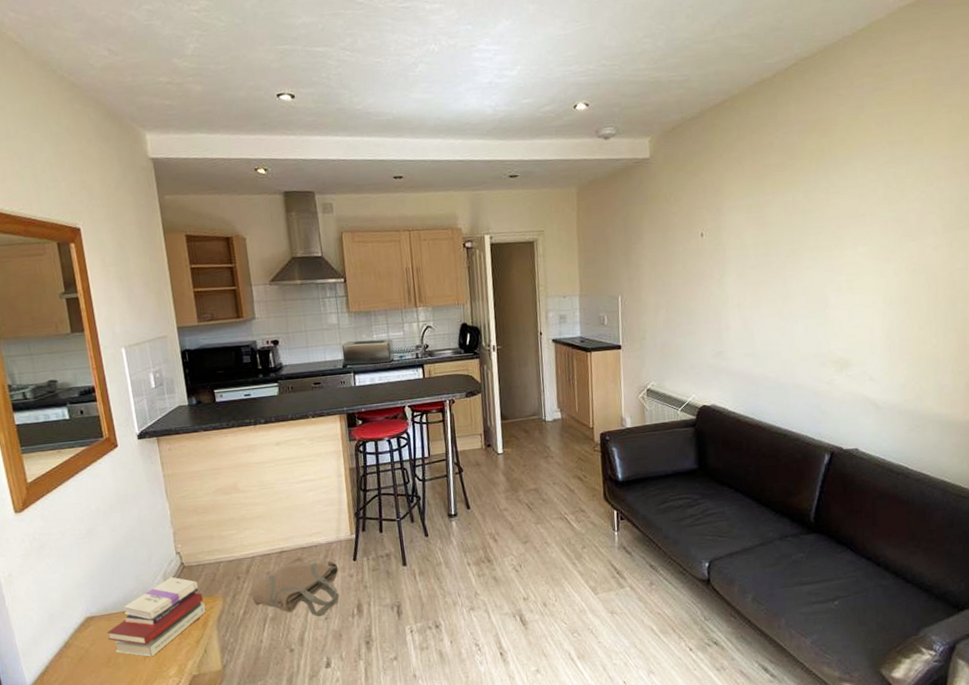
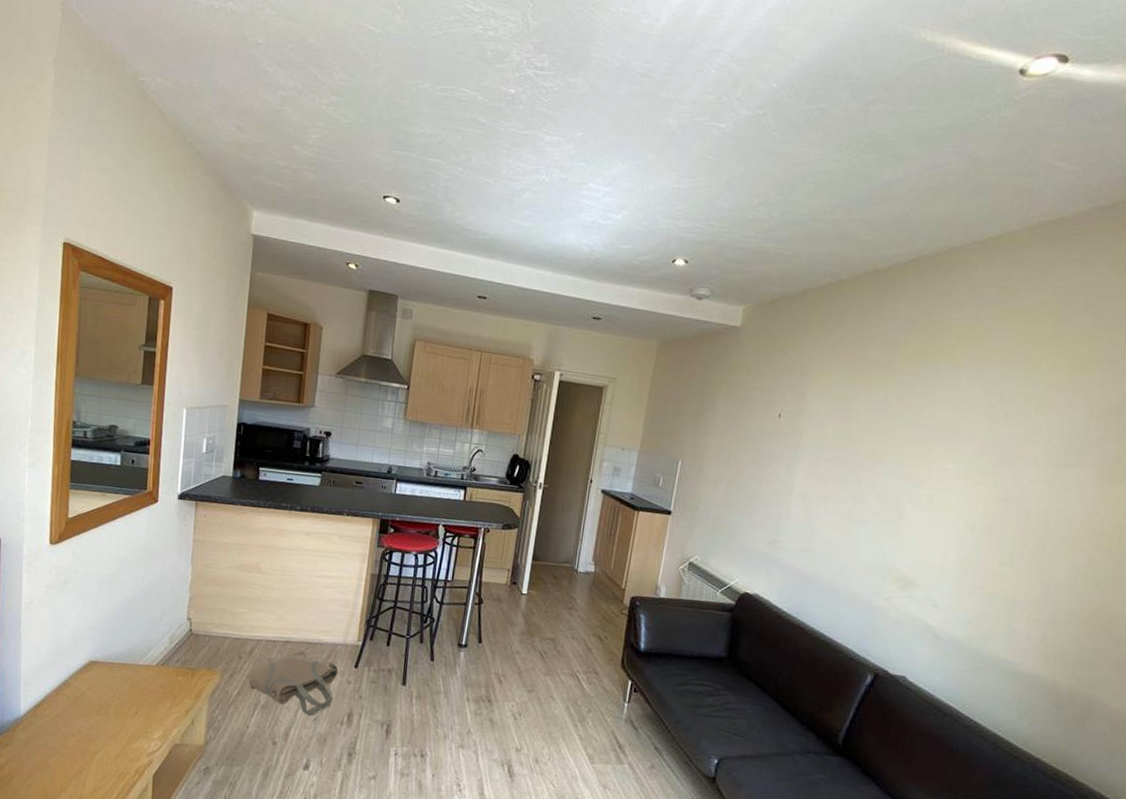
books: present [106,576,206,657] -> none [104,640,203,715]
toaster: present [341,339,394,366] -> none [389,447,442,479]

